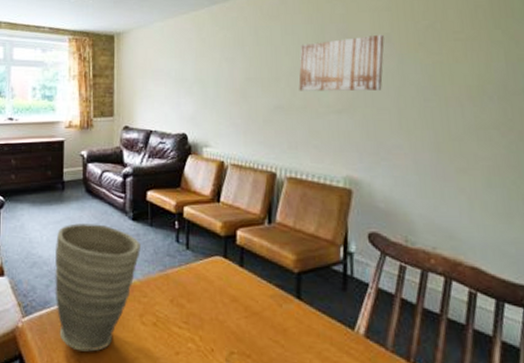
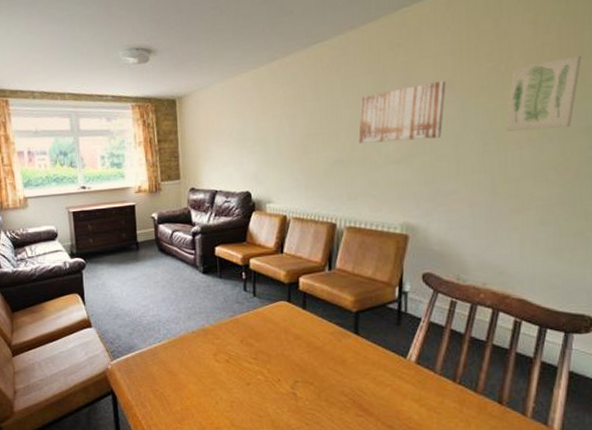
vase: present [54,223,142,352] -> none [134,278,213,386]
wall art: none [445,20,514,88] -> present [505,55,582,131]

